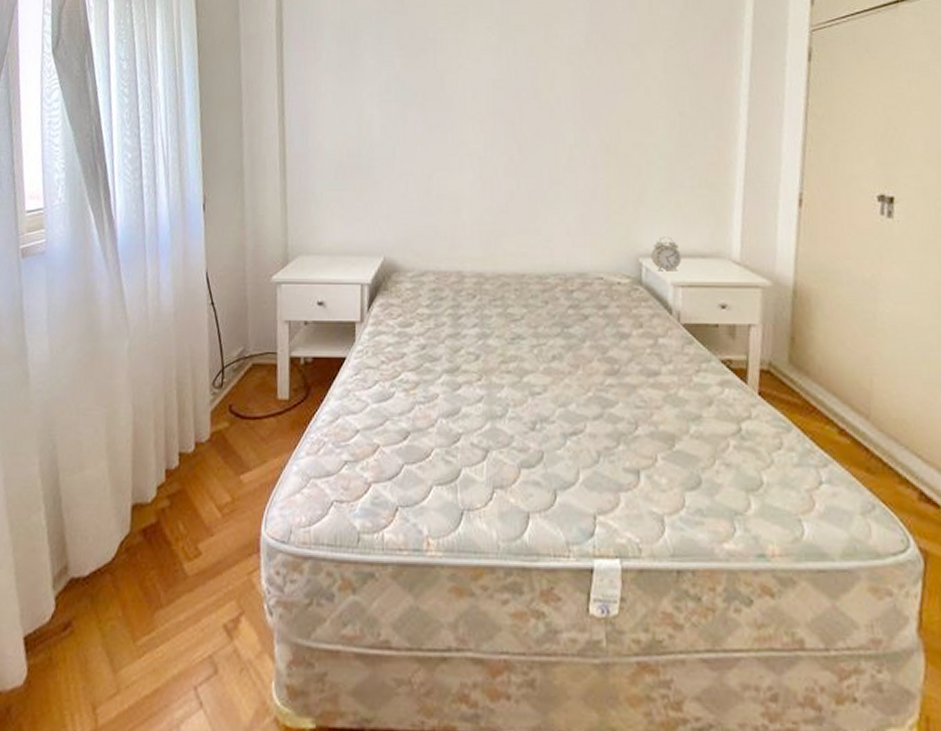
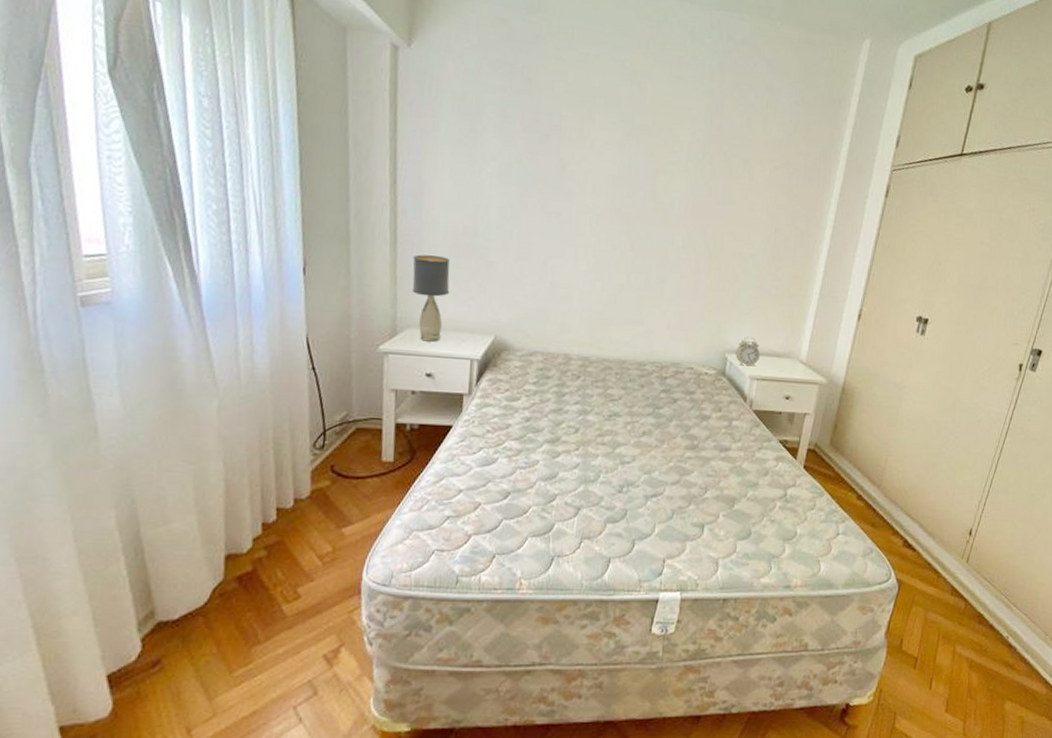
table lamp: none [301,180,338,268] -> present [412,254,450,342]

